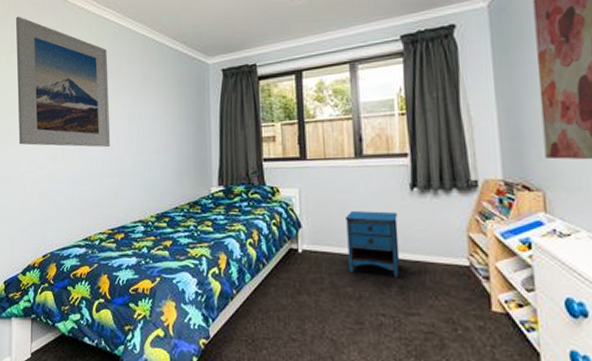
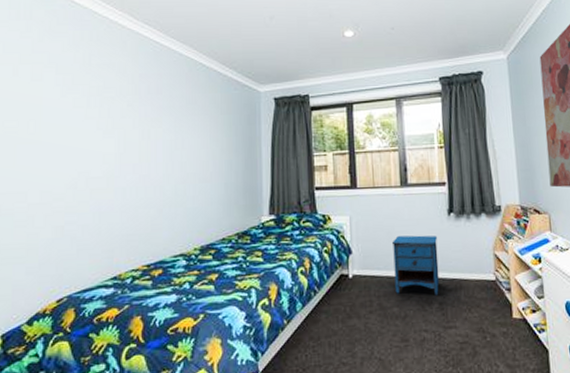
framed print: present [15,16,111,147] -> none [26,23,148,175]

